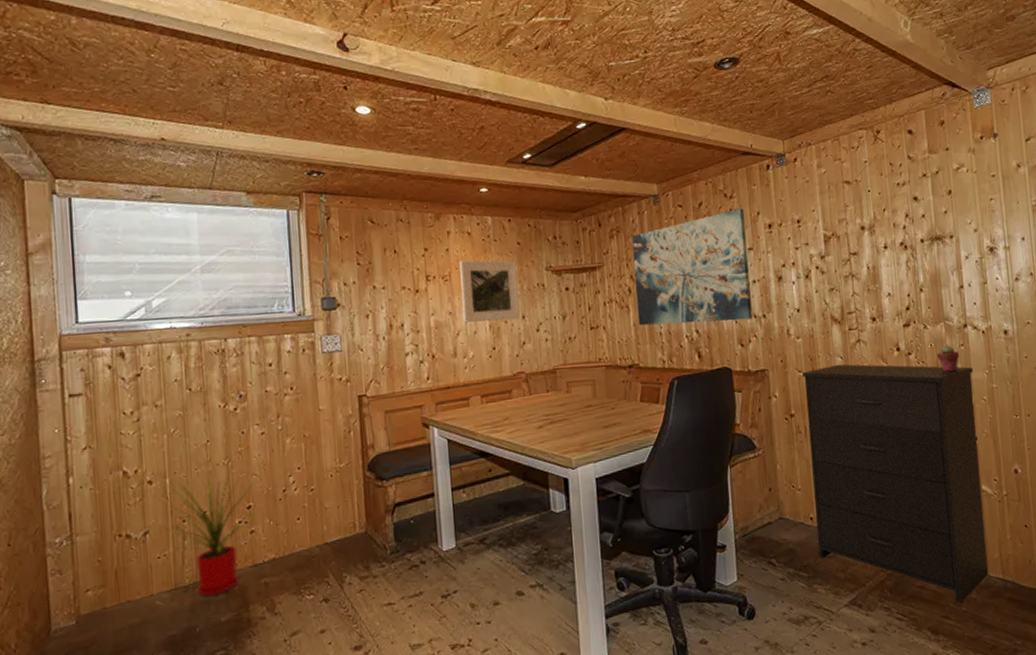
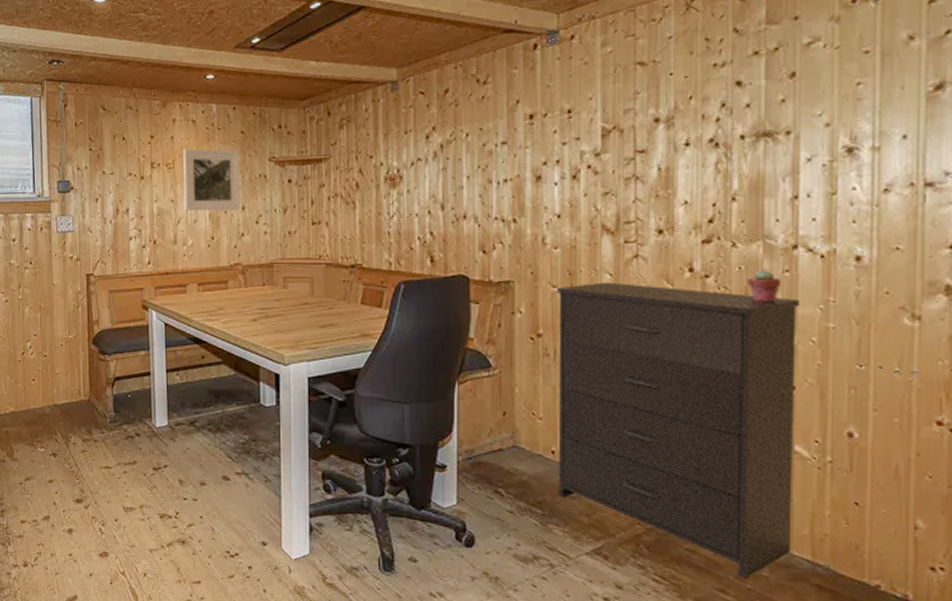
wall art: present [632,209,753,326] -> none [363,96,501,224]

